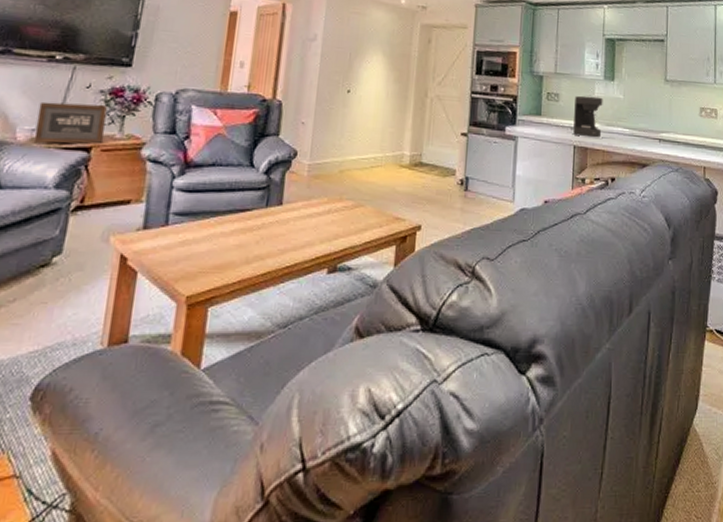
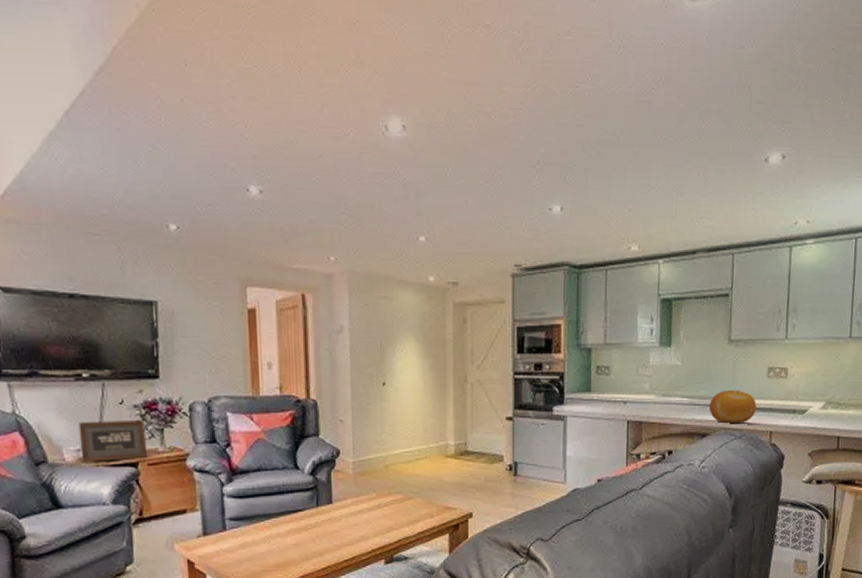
coffee maker: present [573,95,603,138] -> none [626,366,659,411]
fruit: none [648,124,691,158] -> present [709,389,757,424]

